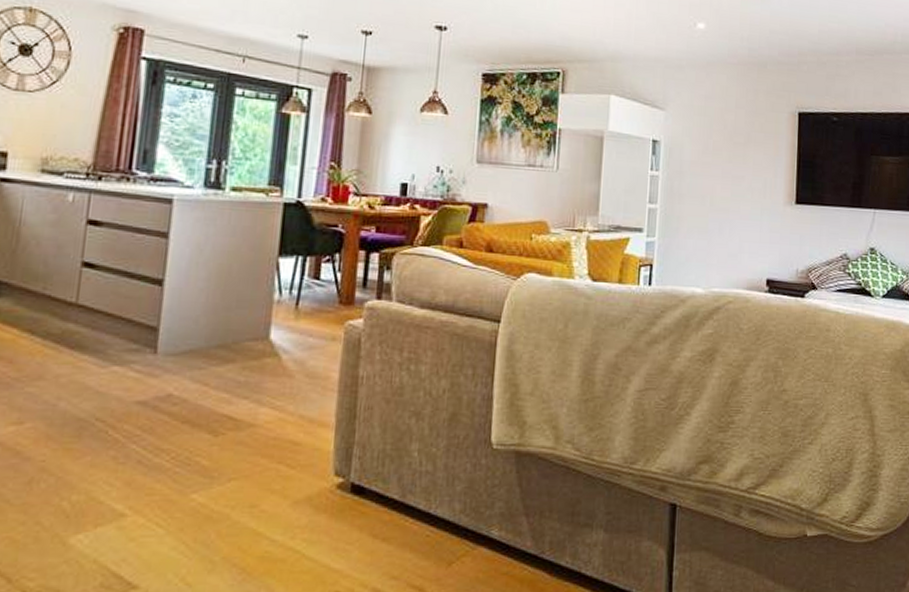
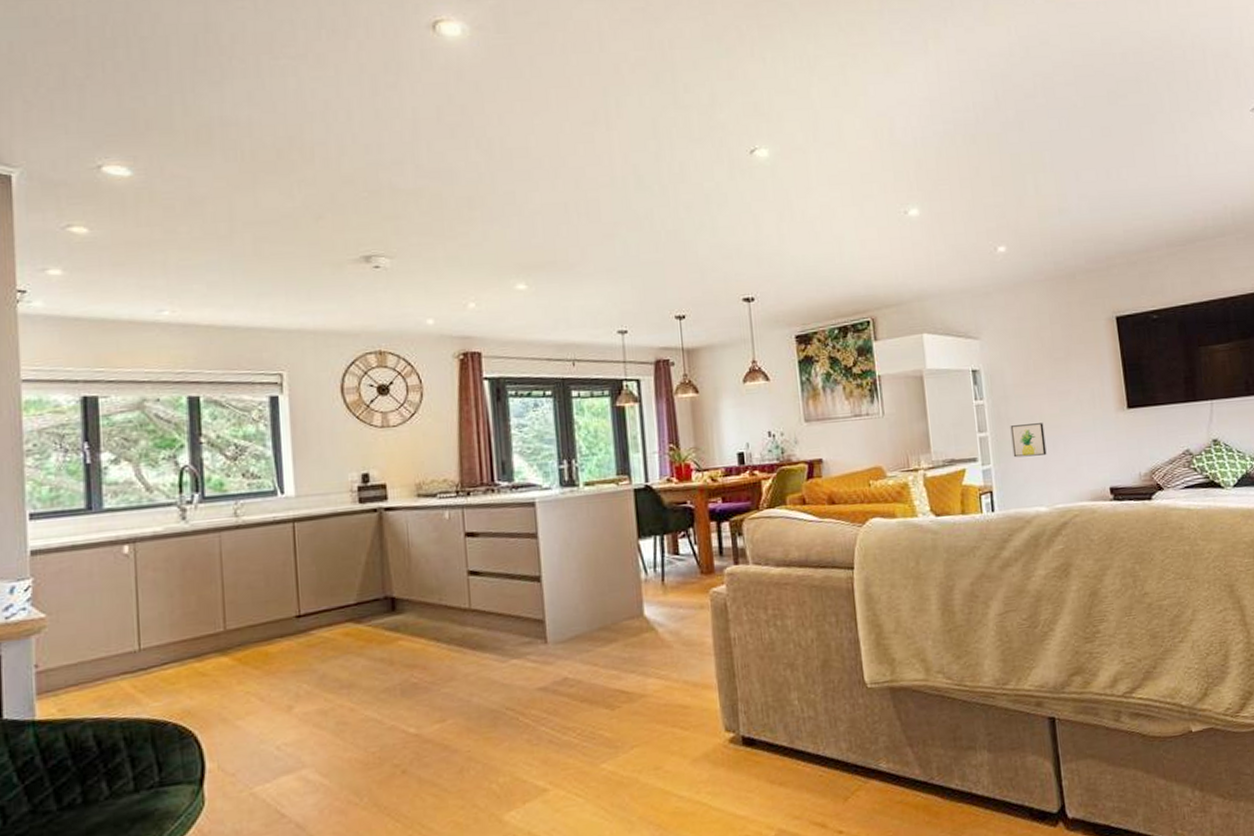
wall art: none [679,202,713,236] -> present [1010,423,1047,458]

